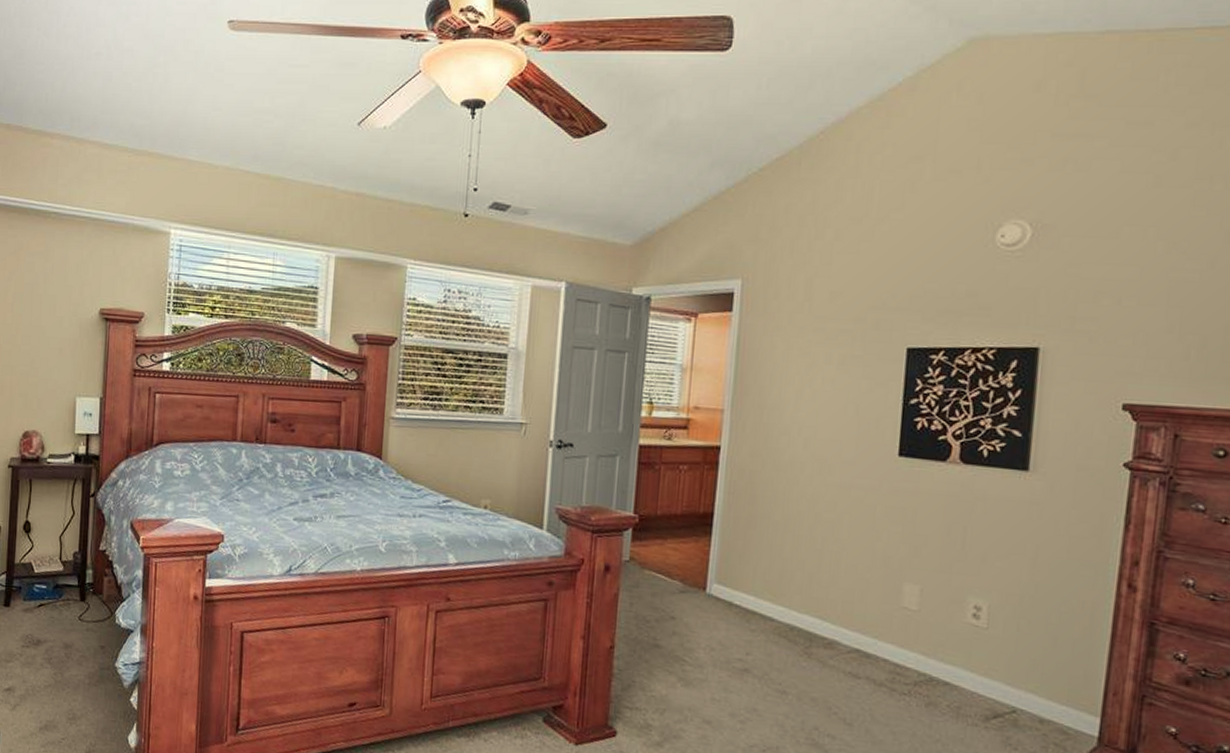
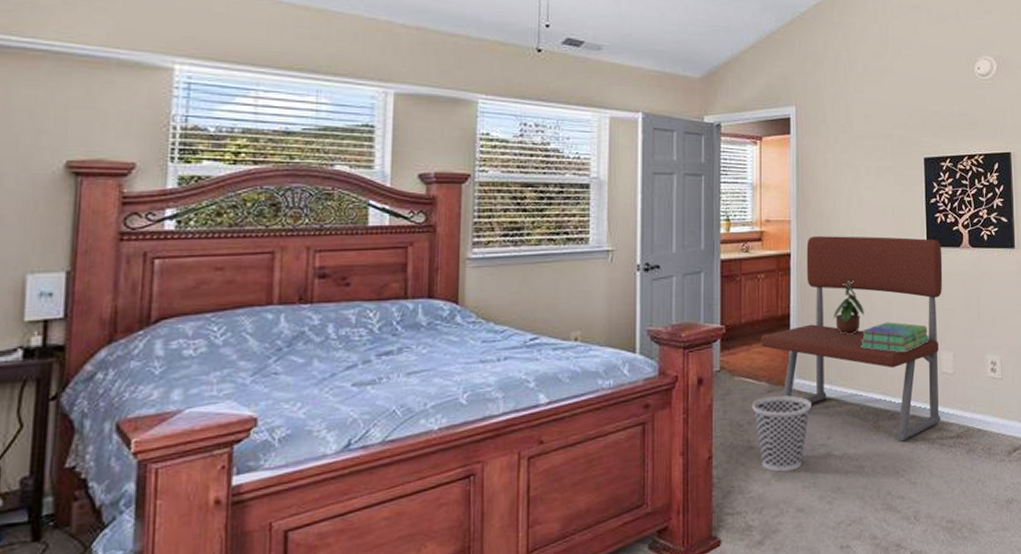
wastebasket: none [661,597,730,680] -> present [751,395,811,472]
bench: none [677,430,920,676] -> present [761,236,943,442]
potted plant: none [765,482,806,546] -> present [833,278,864,335]
stack of books: none [796,538,890,577] -> present [860,322,930,353]

